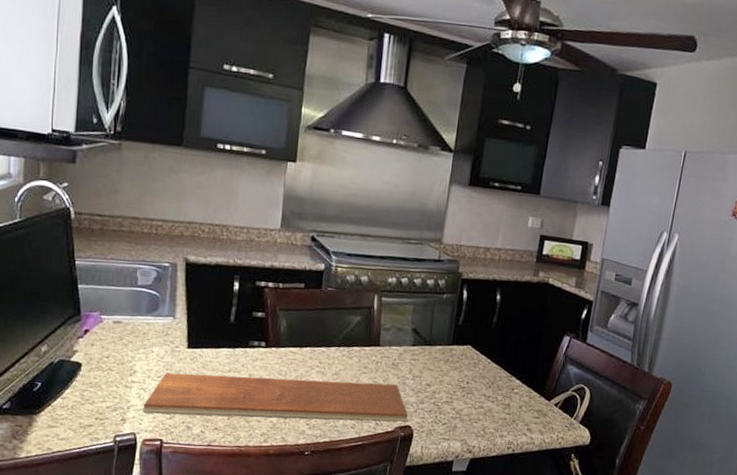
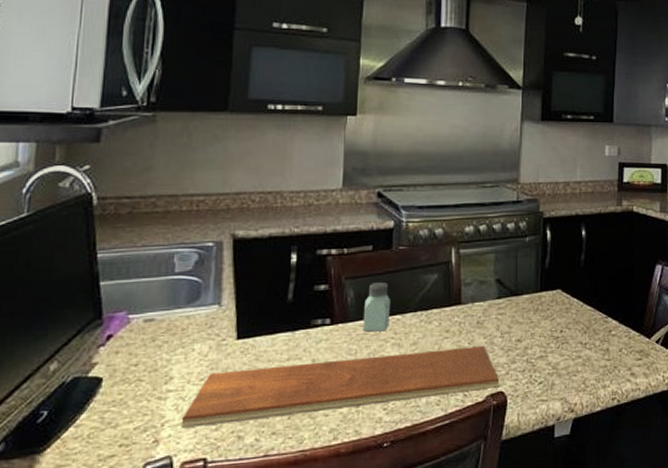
saltshaker: none [292,316,317,360] -> present [363,282,390,332]

